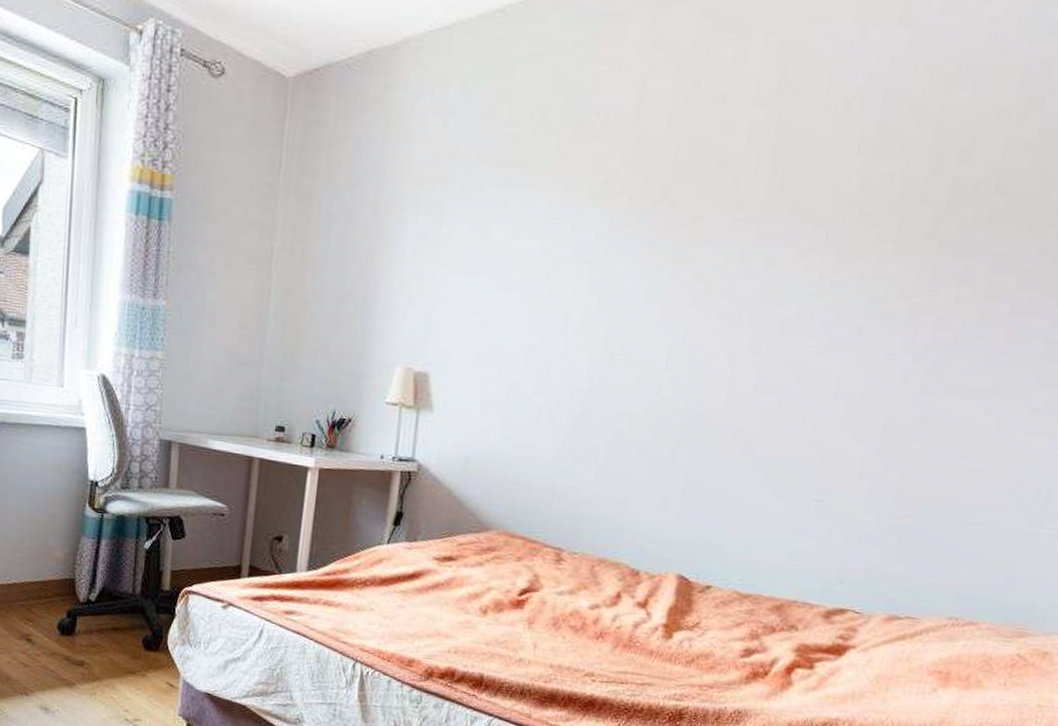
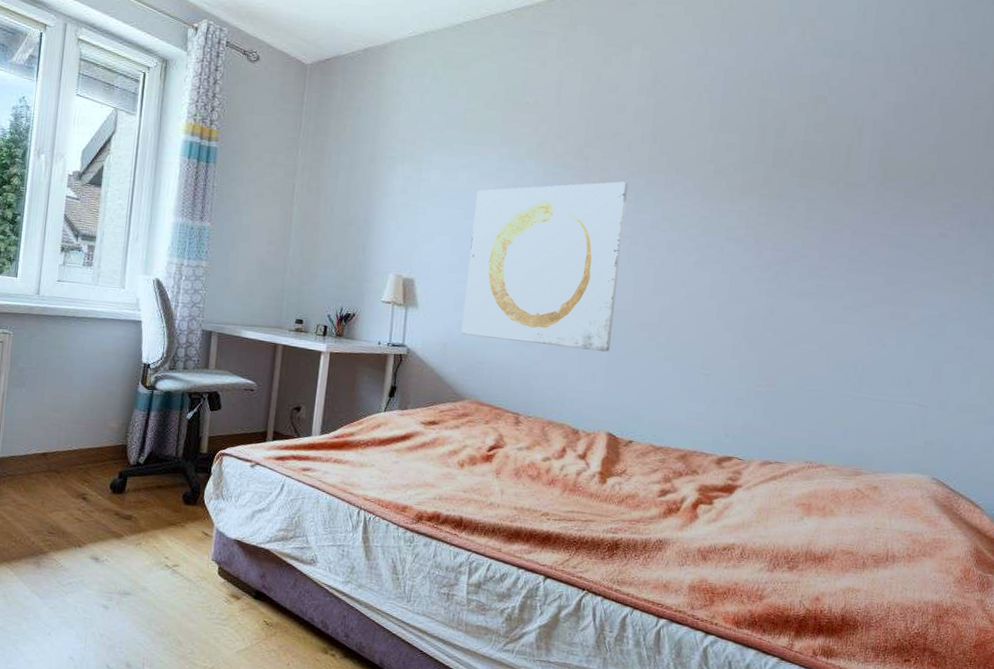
wall art: none [489,234,731,470] -> present [461,181,629,352]

